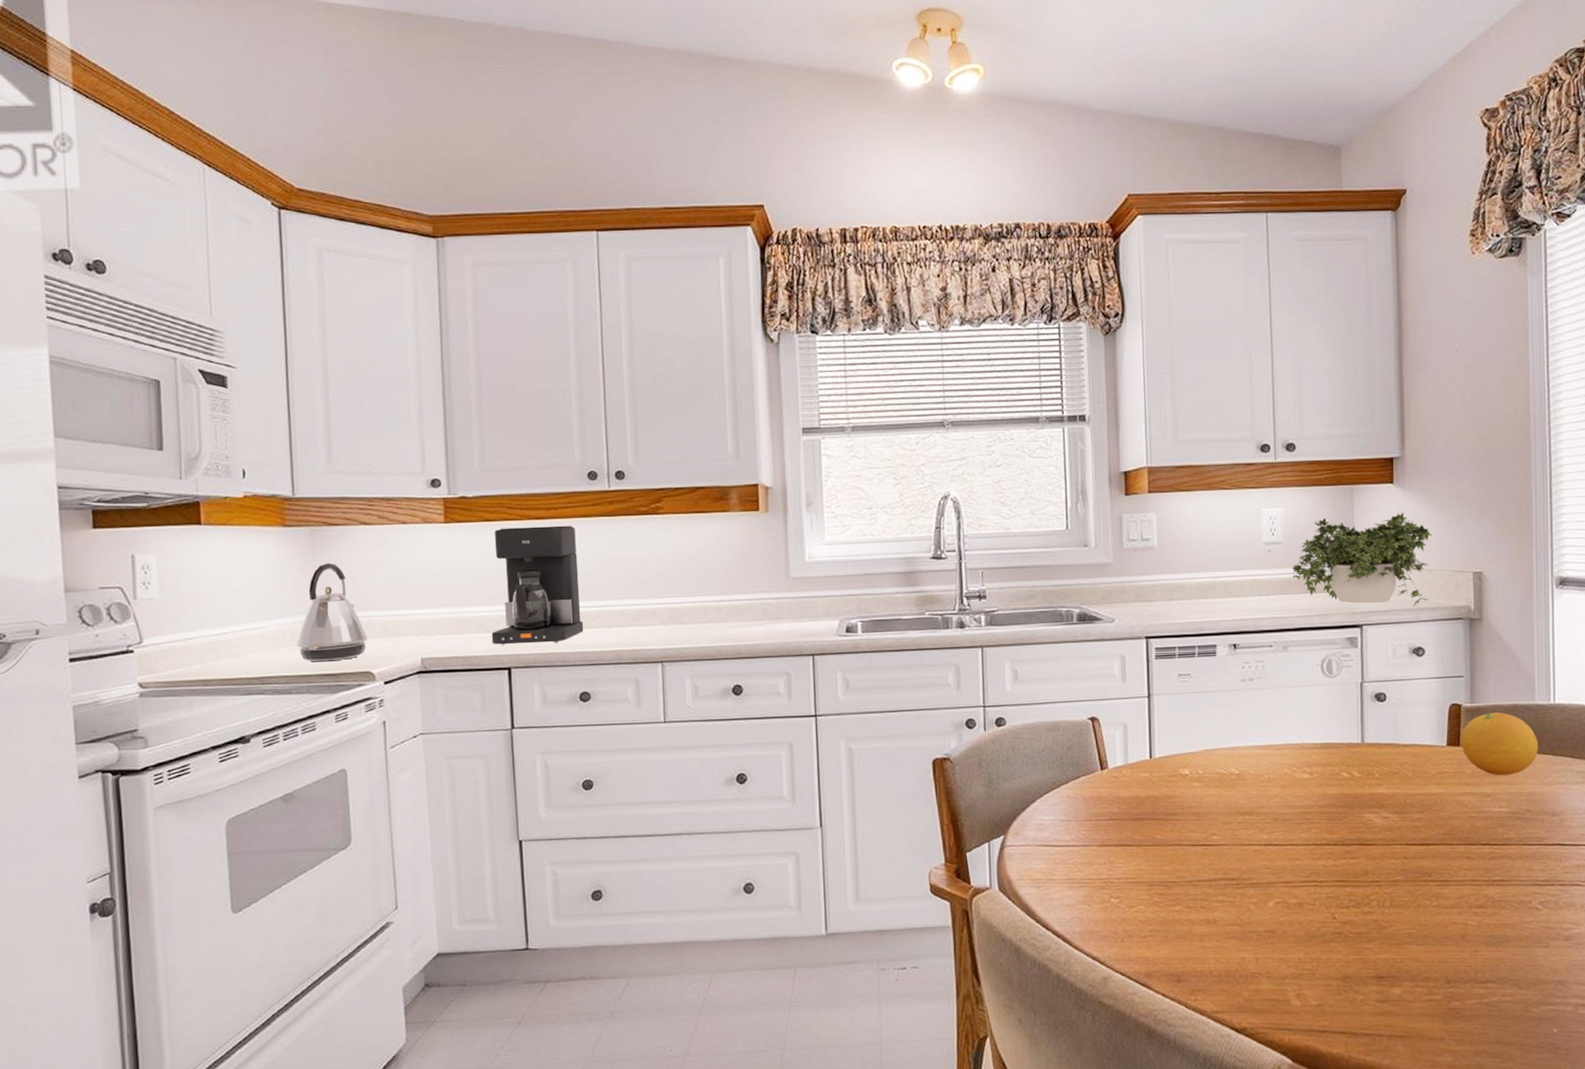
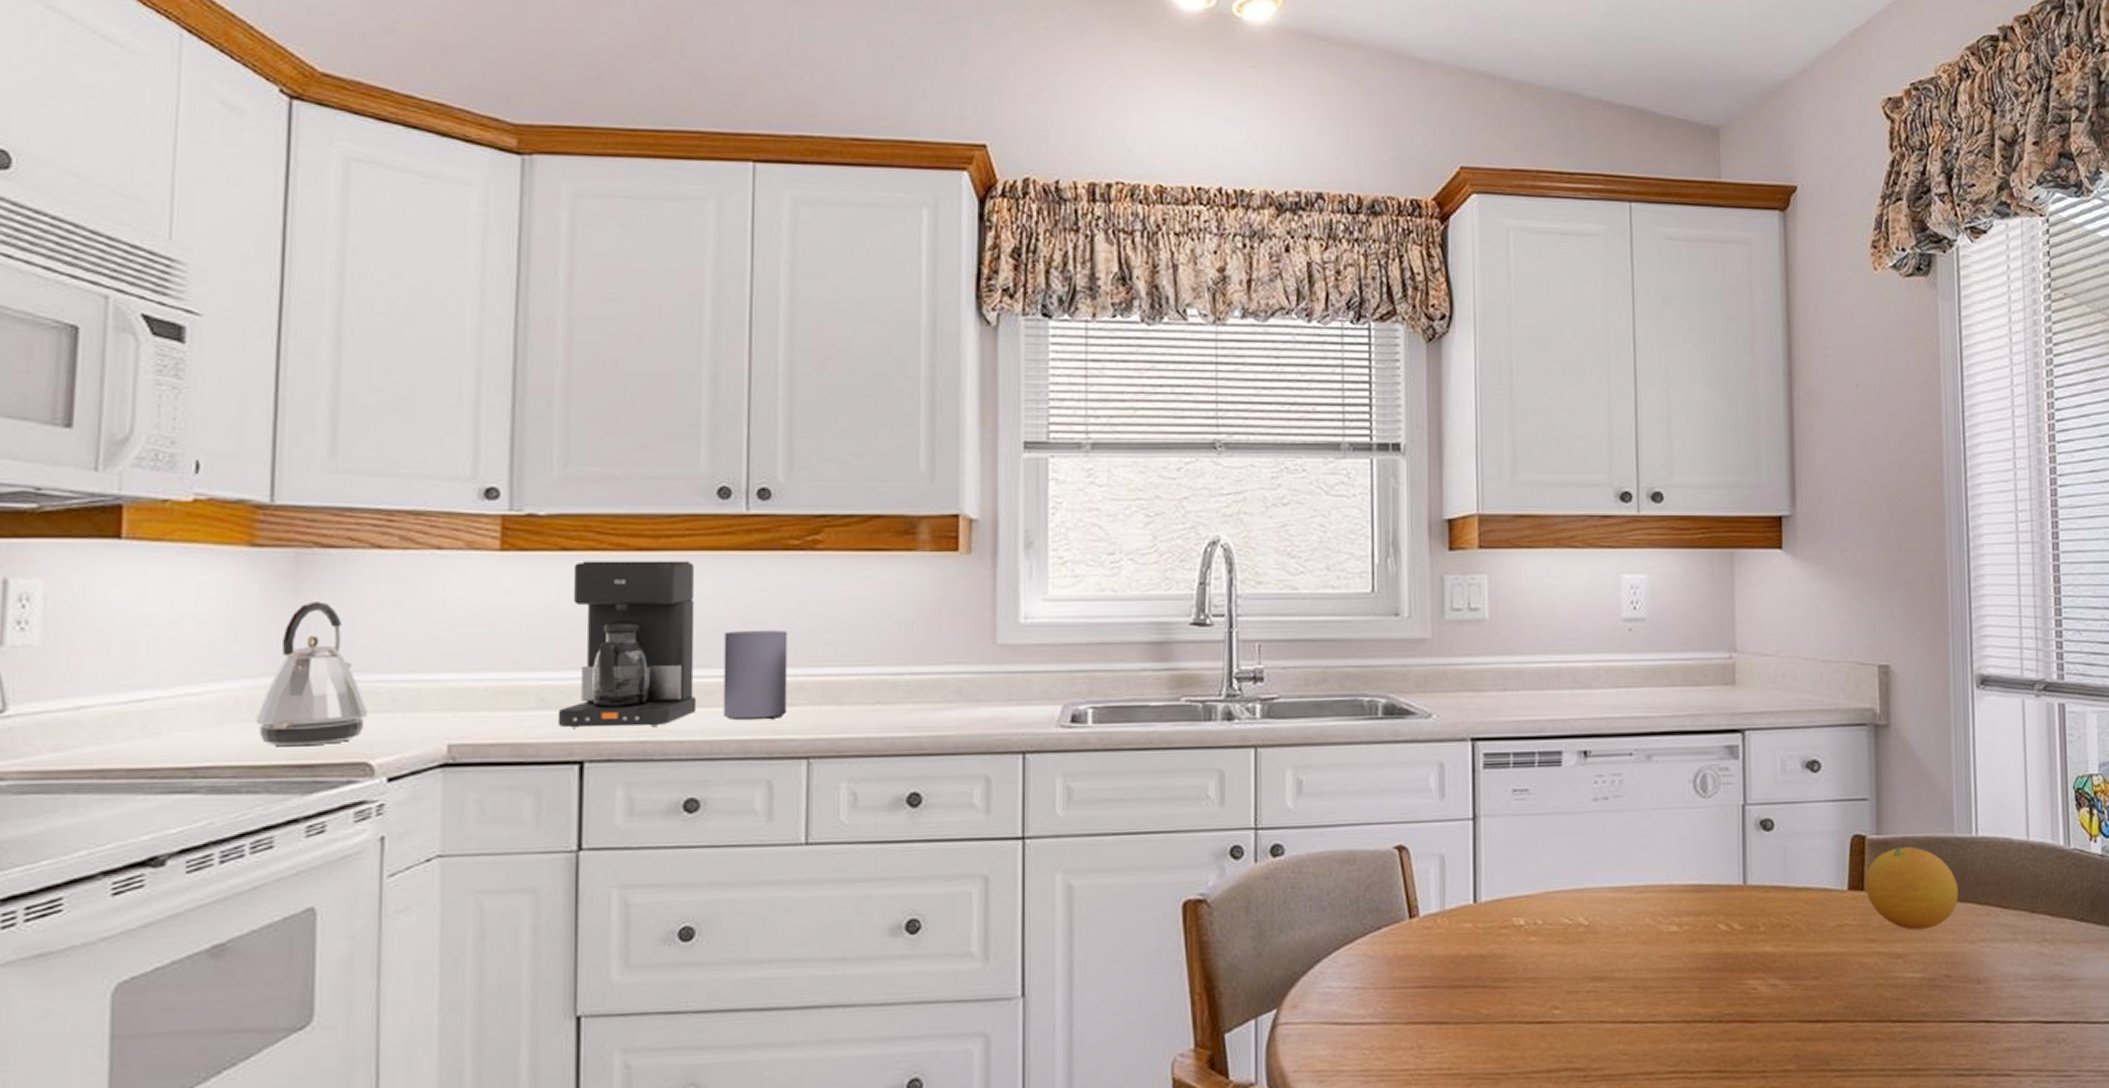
canister: none [599,573,646,637] -> present [723,631,788,721]
potted plant: present [1291,513,1433,608] -> none [1657,586,1830,709]

